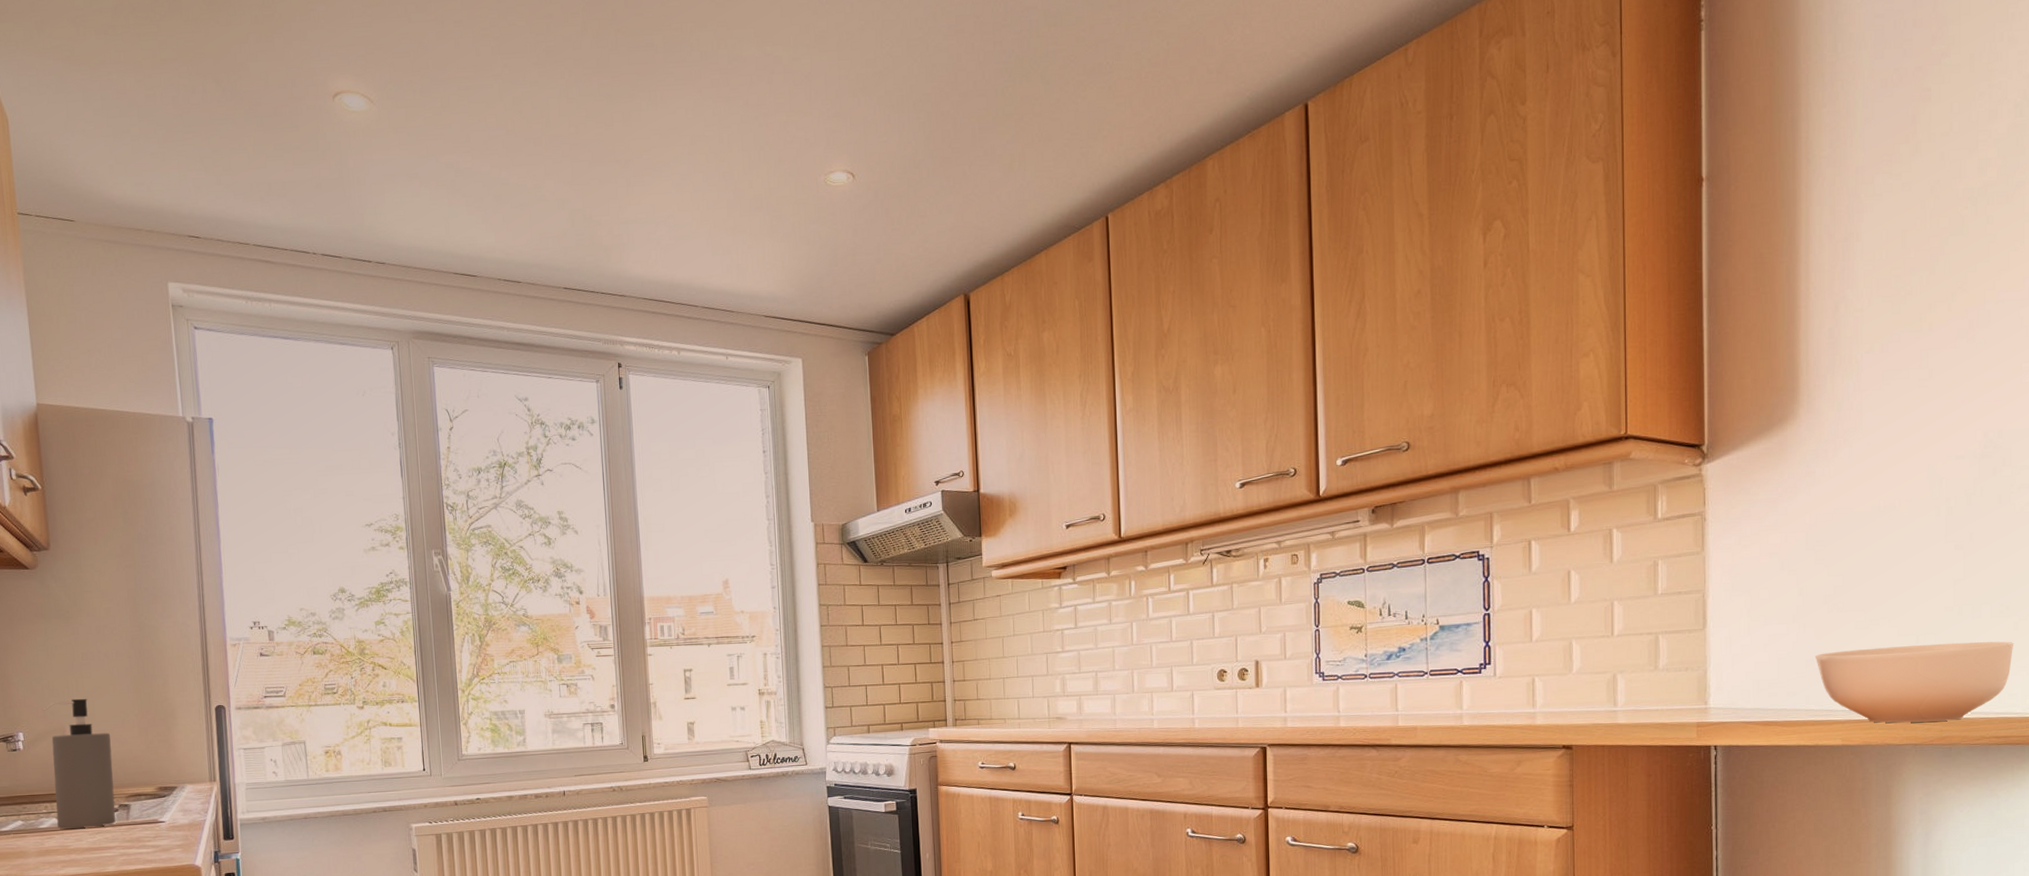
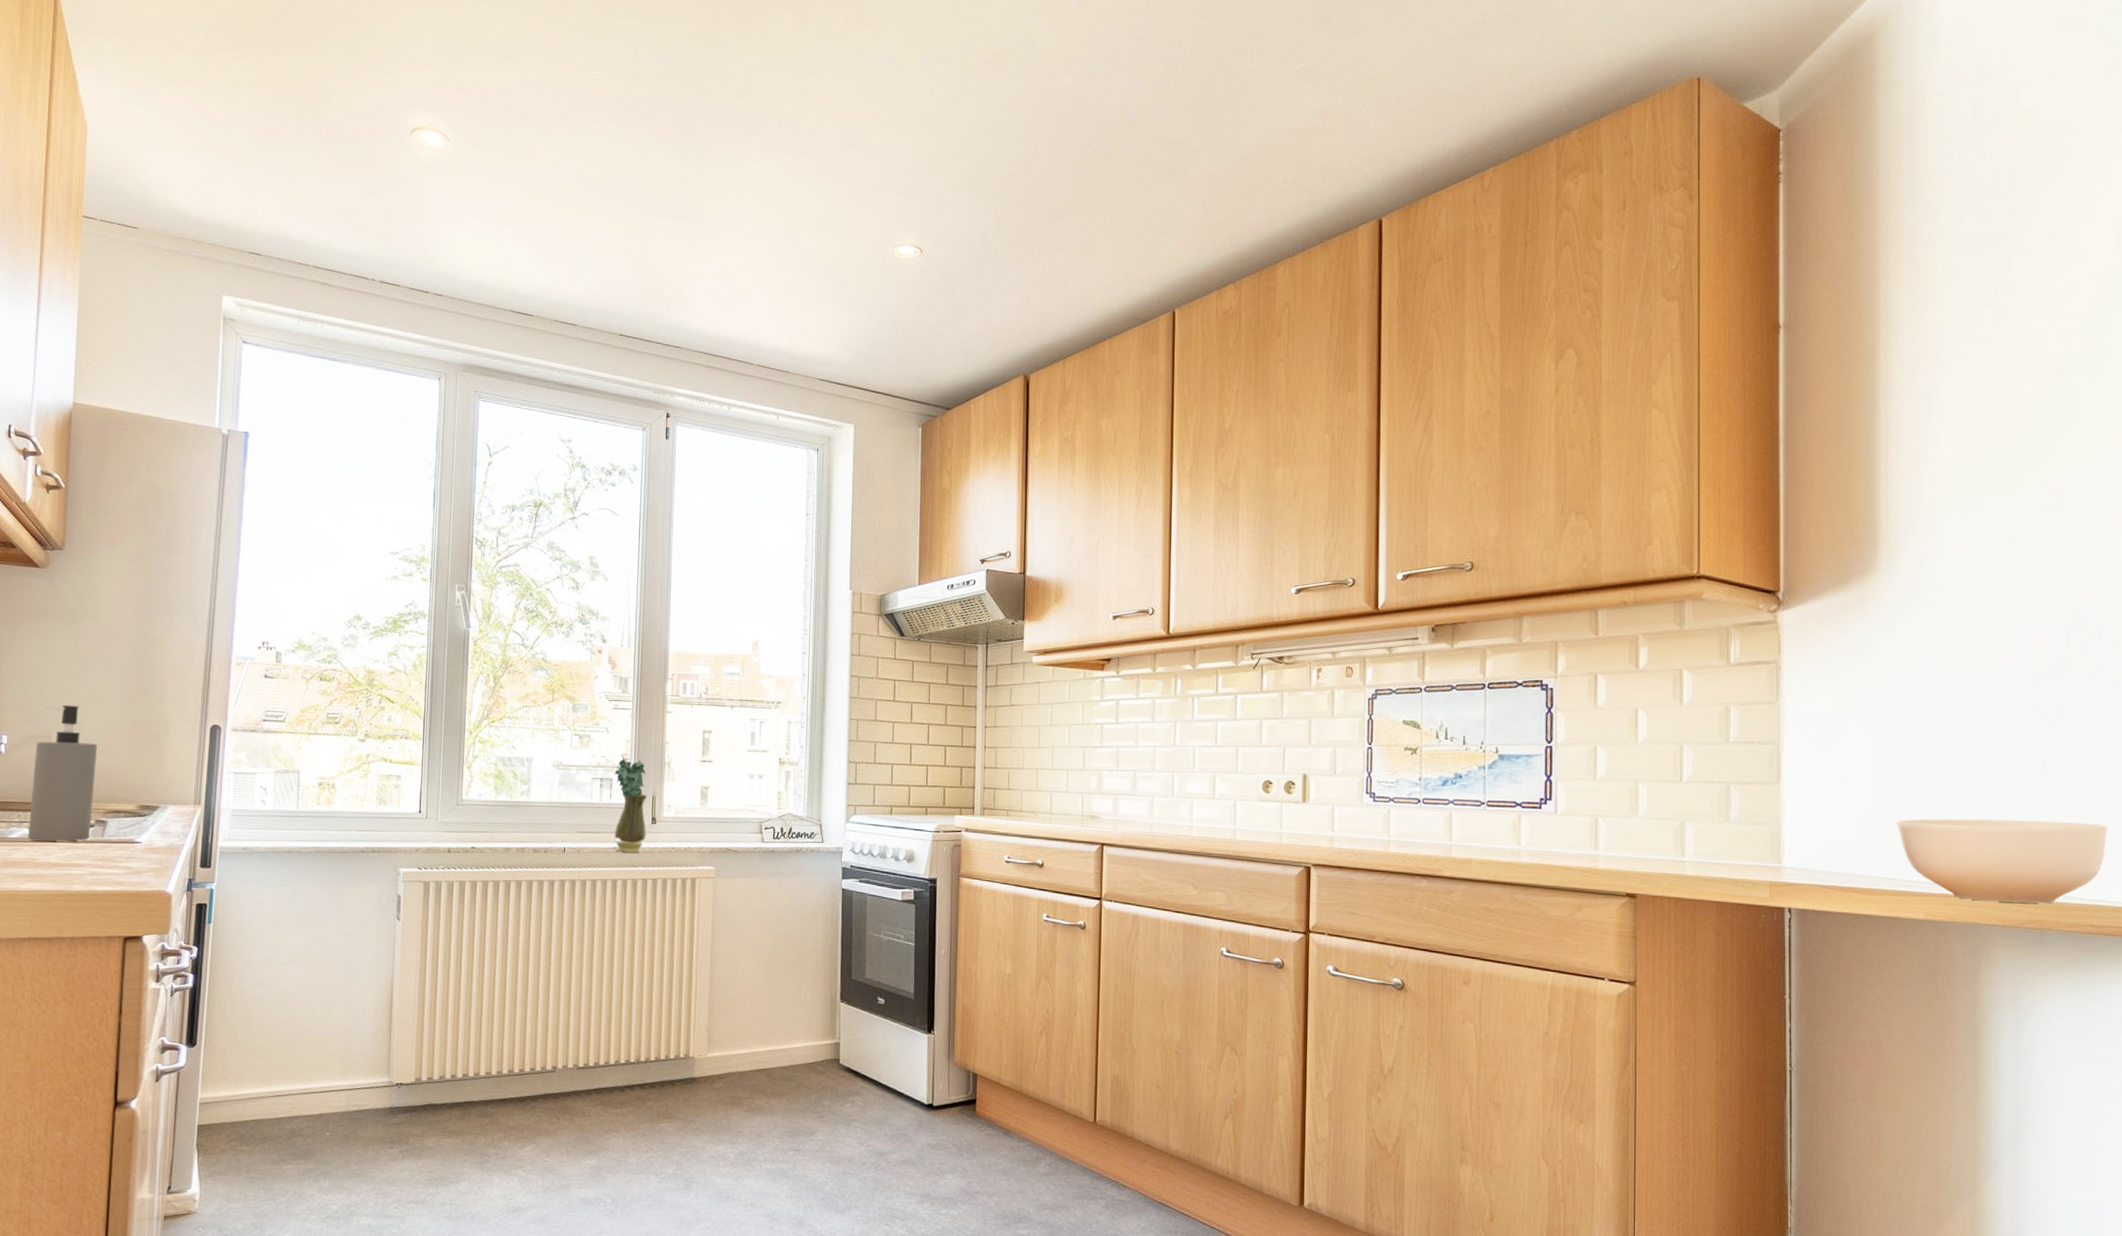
vase: none [604,699,640,791] -> present [614,754,648,853]

